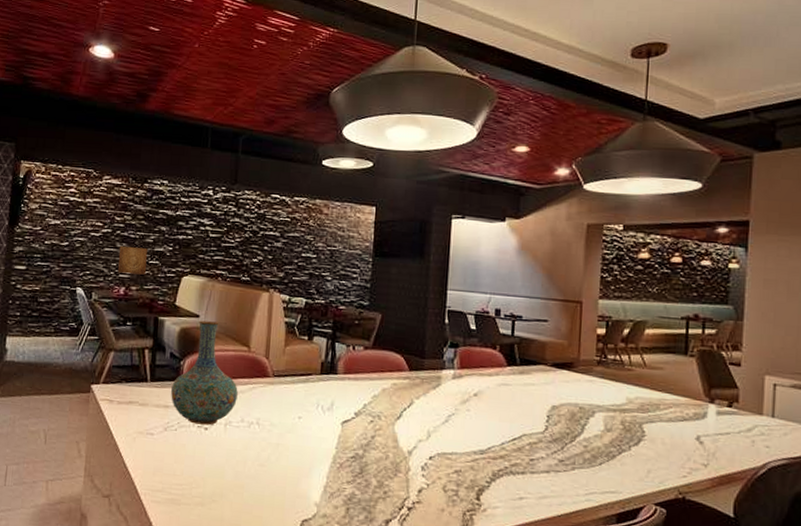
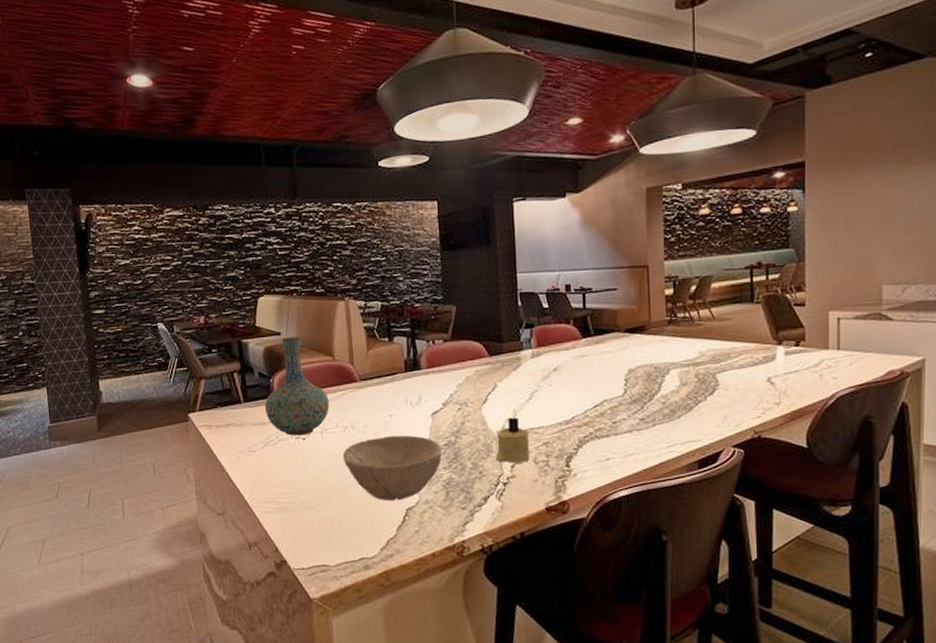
wall art: present [117,245,147,275] -> none [192,275,222,303]
bowl: none [243,438,347,510] -> present [342,435,442,501]
candle: none [403,438,442,489] -> present [495,417,530,464]

